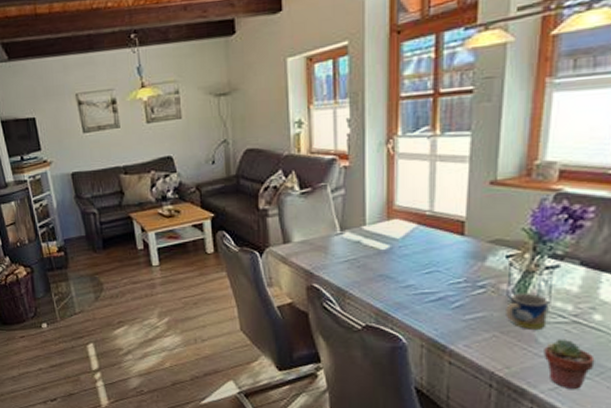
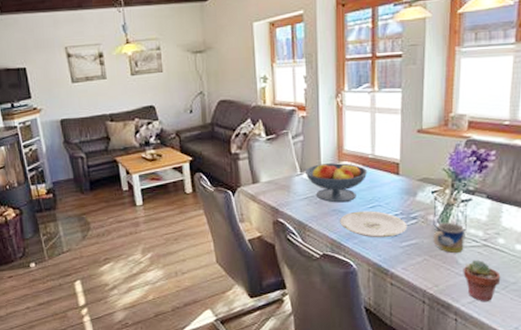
fruit bowl: none [345,220,424,267] -> present [305,163,368,203]
plate: none [387,277,473,309] -> present [340,210,408,238]

